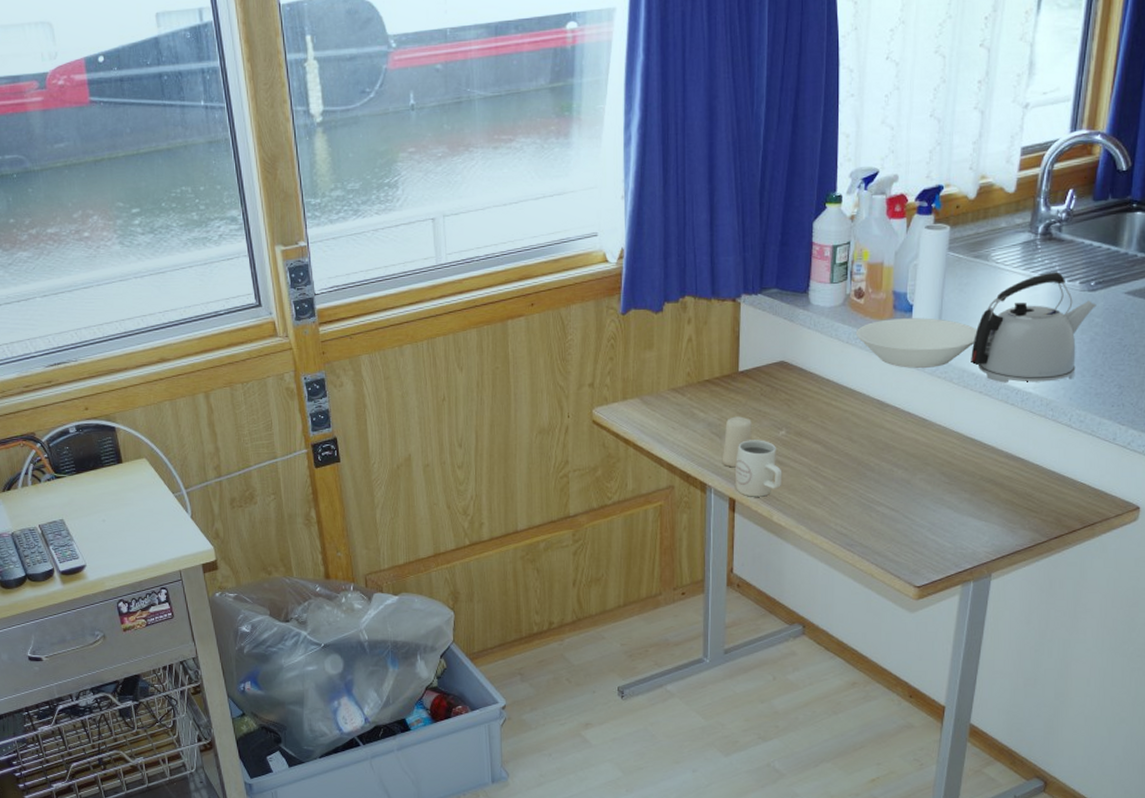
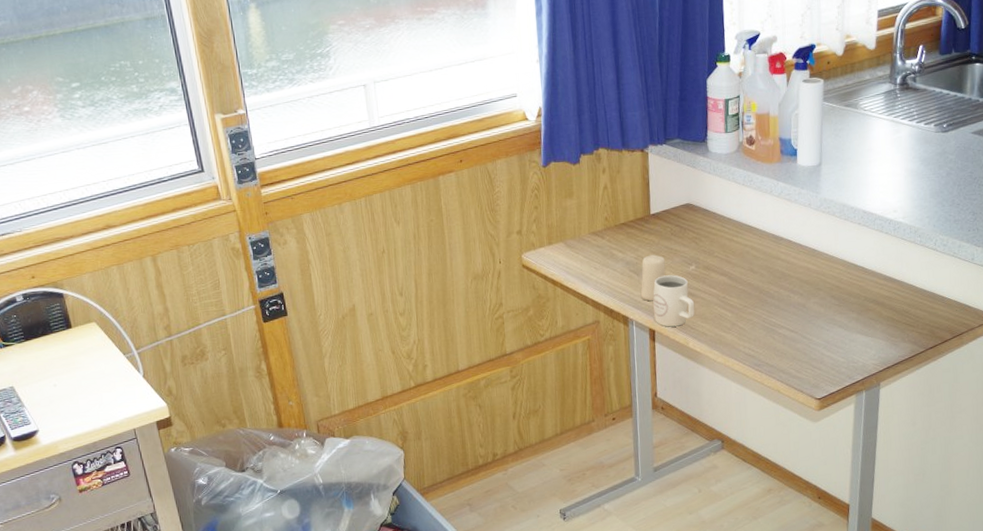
dish: present [855,318,978,369] -> none [749,160,853,206]
kettle: present [971,272,1097,383] -> none [849,116,950,215]

